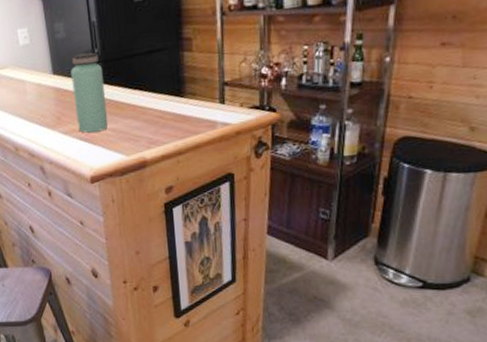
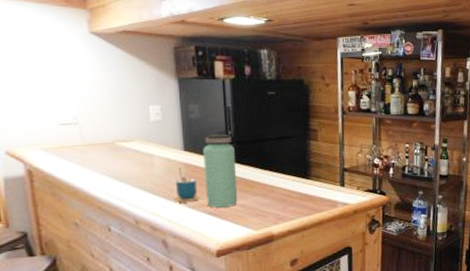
cup: none [48,92,71,129] -> present [175,168,200,203]

